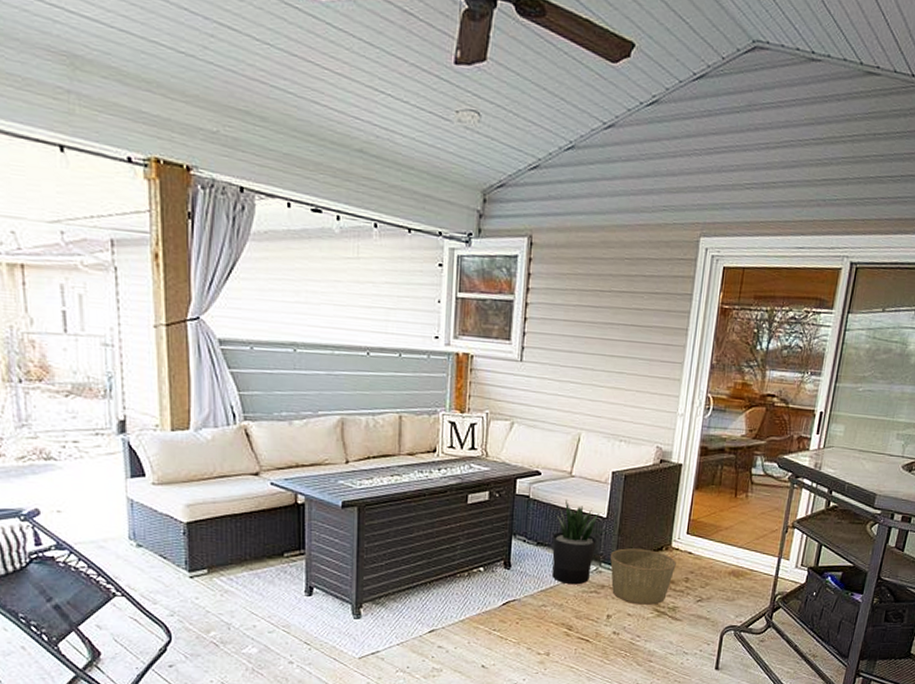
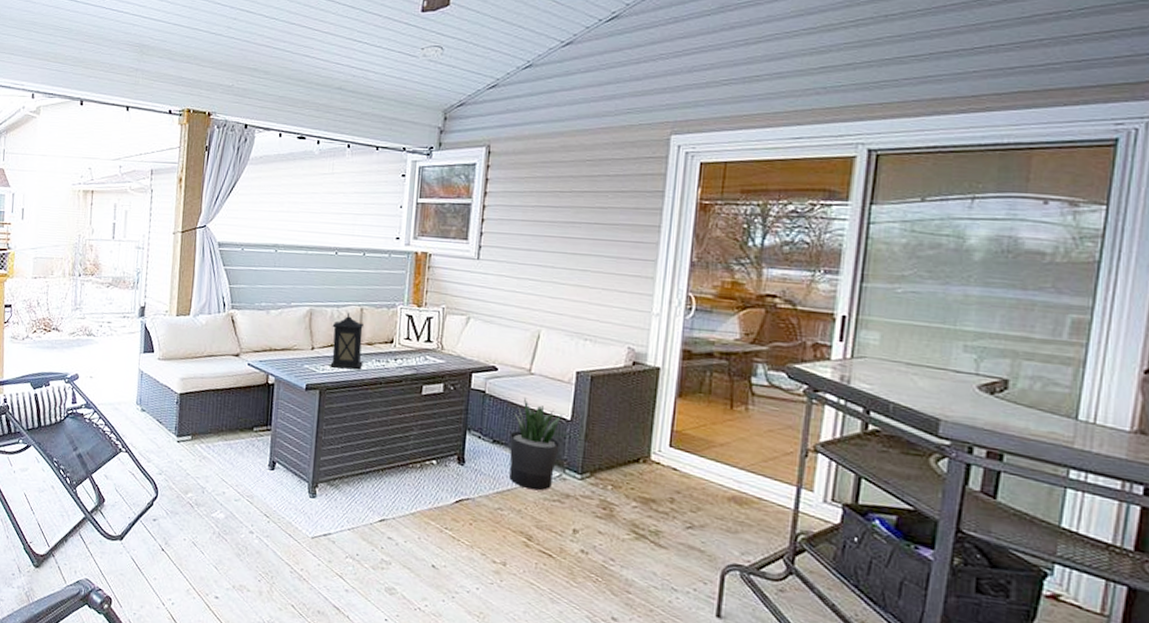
lantern: none [368,420,404,483] -> present [330,312,363,370]
basket: present [610,548,676,605] -> none [576,455,657,525]

